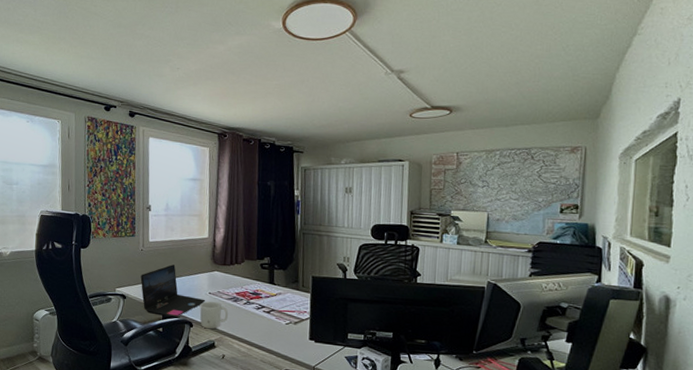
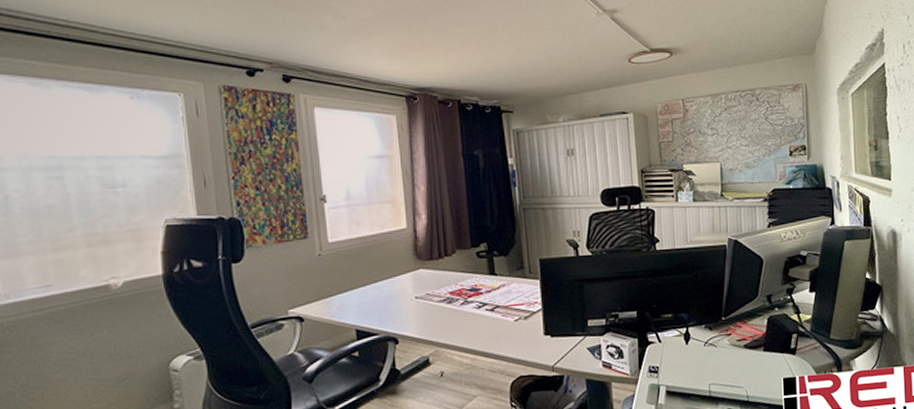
laptop: present [140,264,206,318] -> none [321,268,412,337]
mug: present [199,301,229,329] -> none [405,306,443,343]

